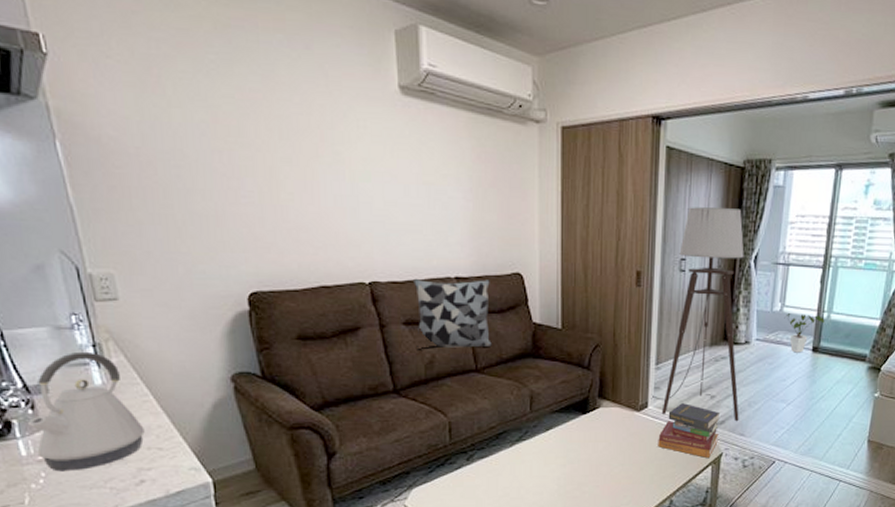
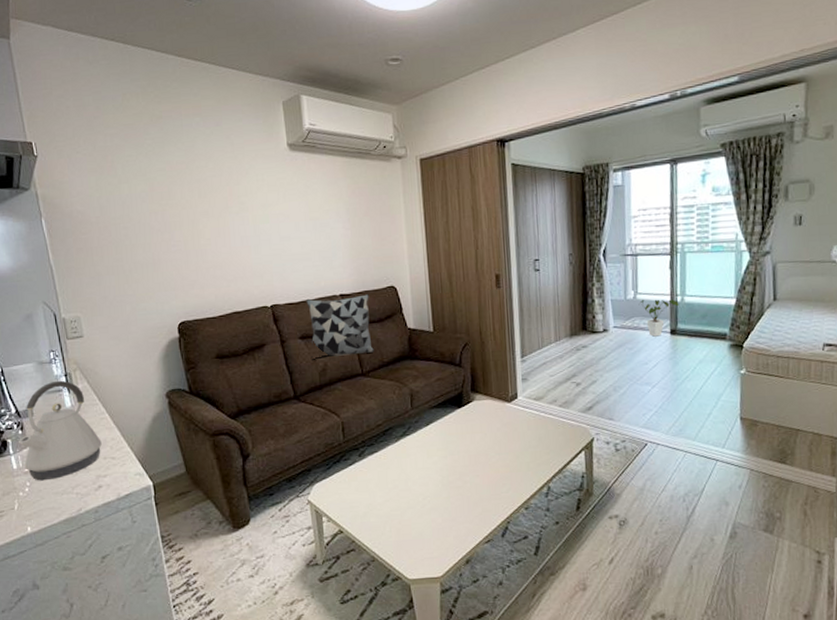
floor lamp: present [651,207,744,422] -> none [519,210,606,407]
books: present [658,403,721,459] -> none [530,392,588,444]

